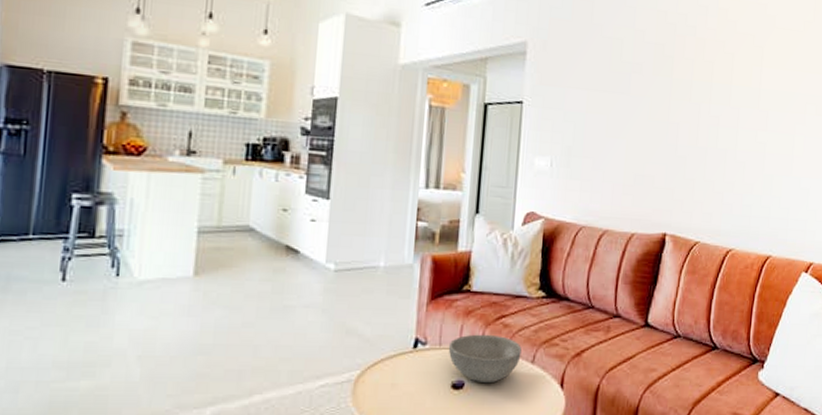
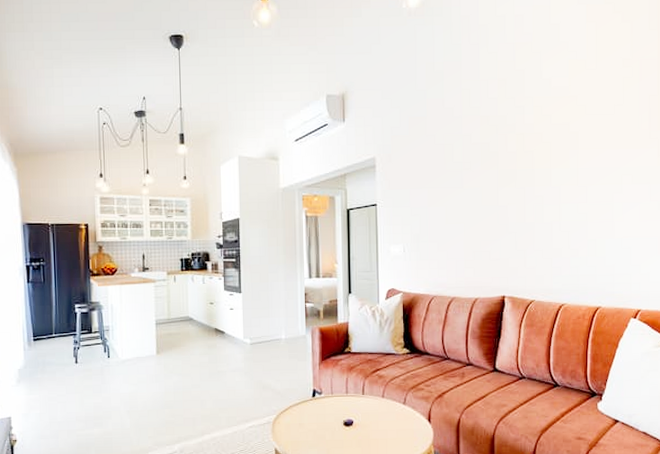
bowl: present [448,334,522,384] -> none [338,384,395,421]

